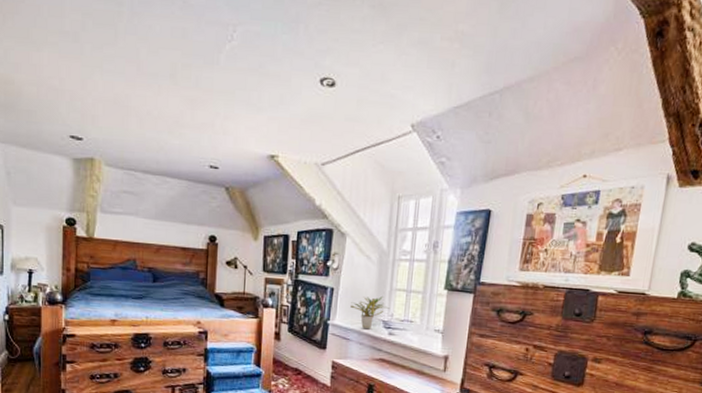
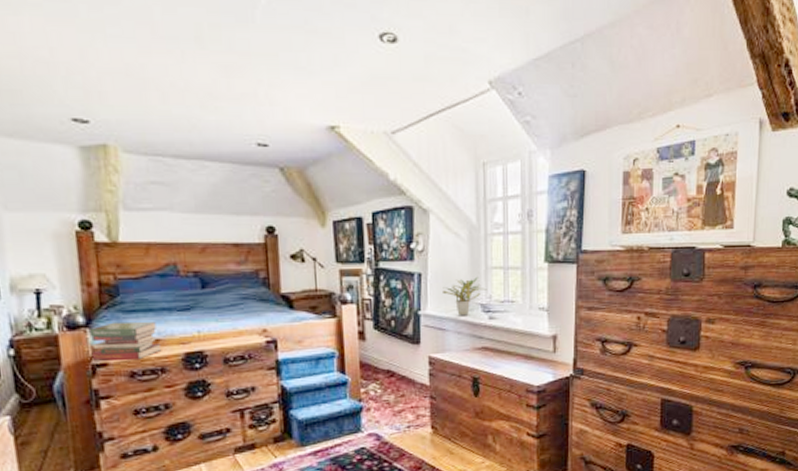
books: none [64,302,117,335] -> present [90,321,162,361]

